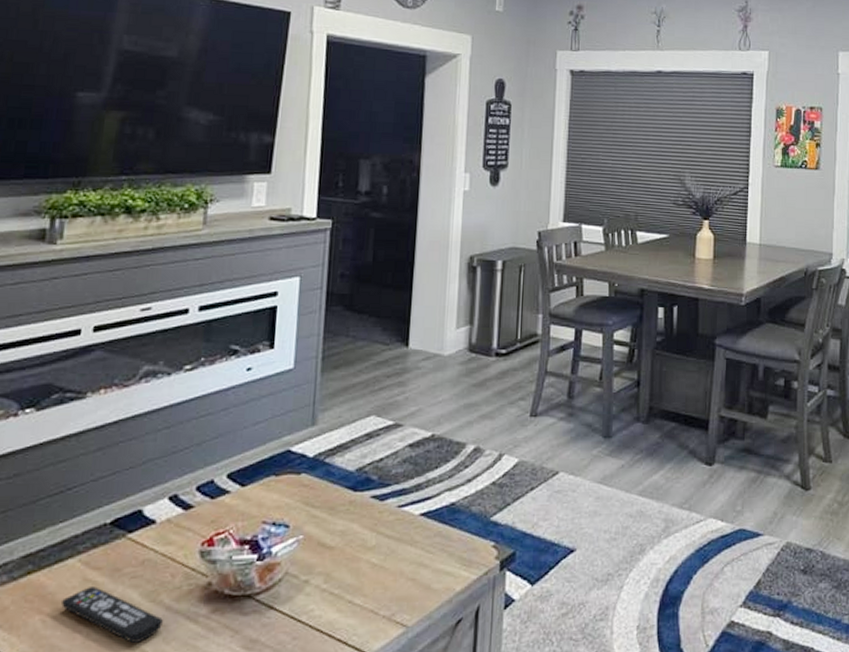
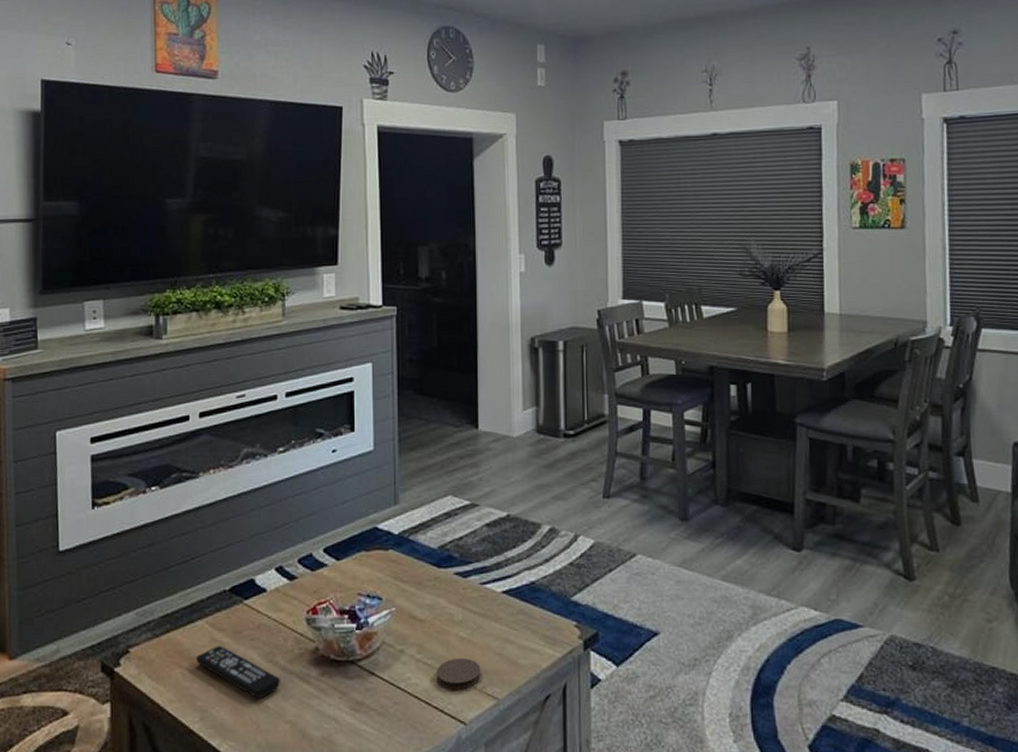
coaster: none [342,585,392,620] -> present [436,657,481,690]

